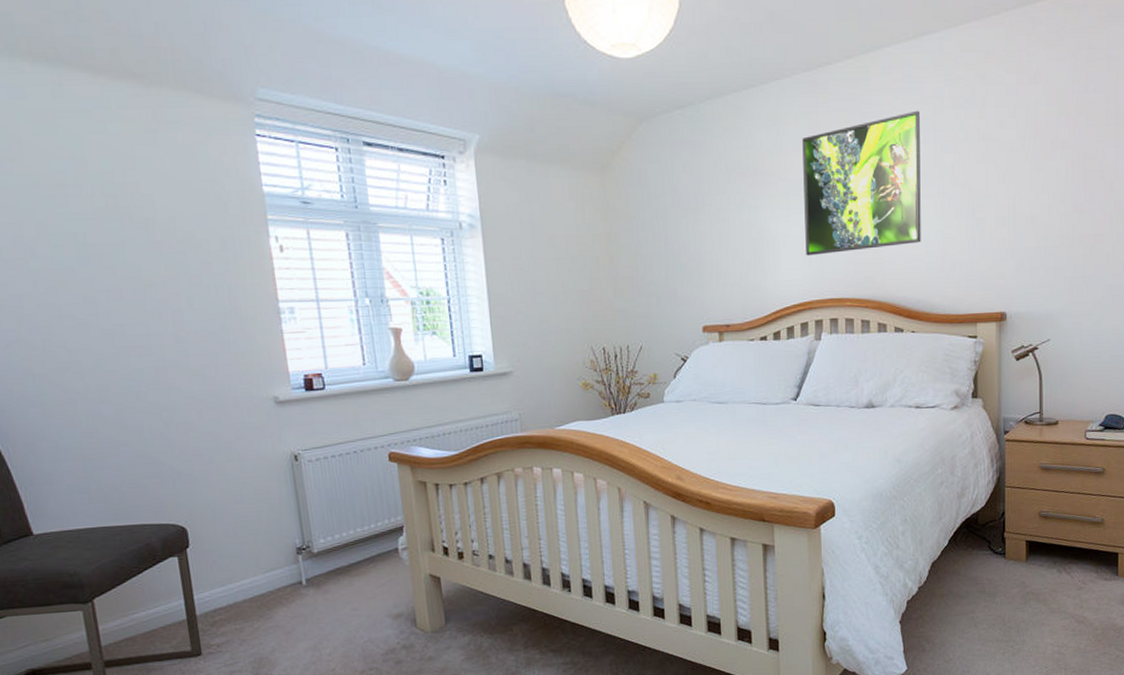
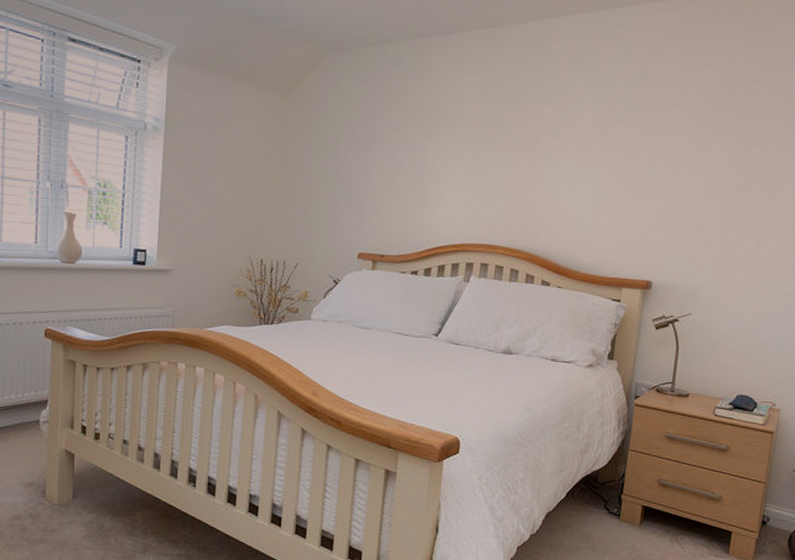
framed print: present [802,110,921,256] -> none [466,78,594,204]

